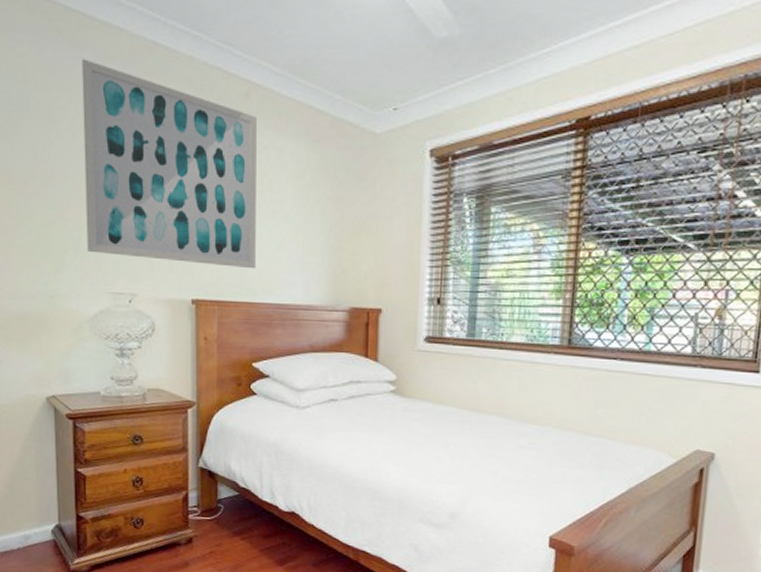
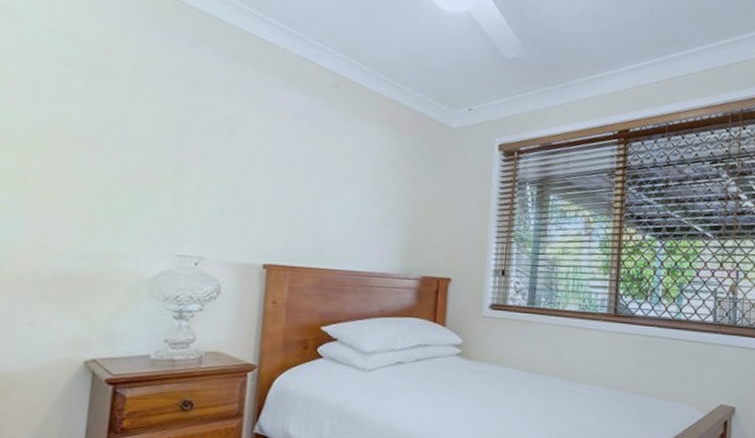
wall art: present [81,59,257,269] -> none [155,39,344,238]

